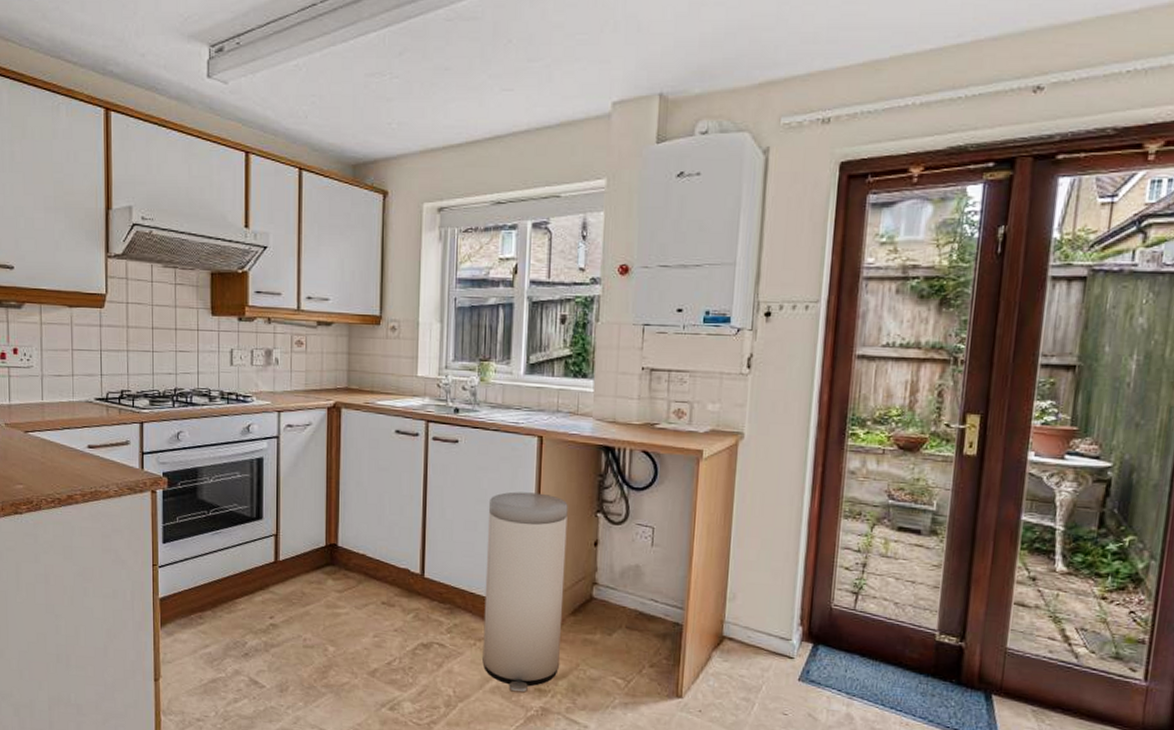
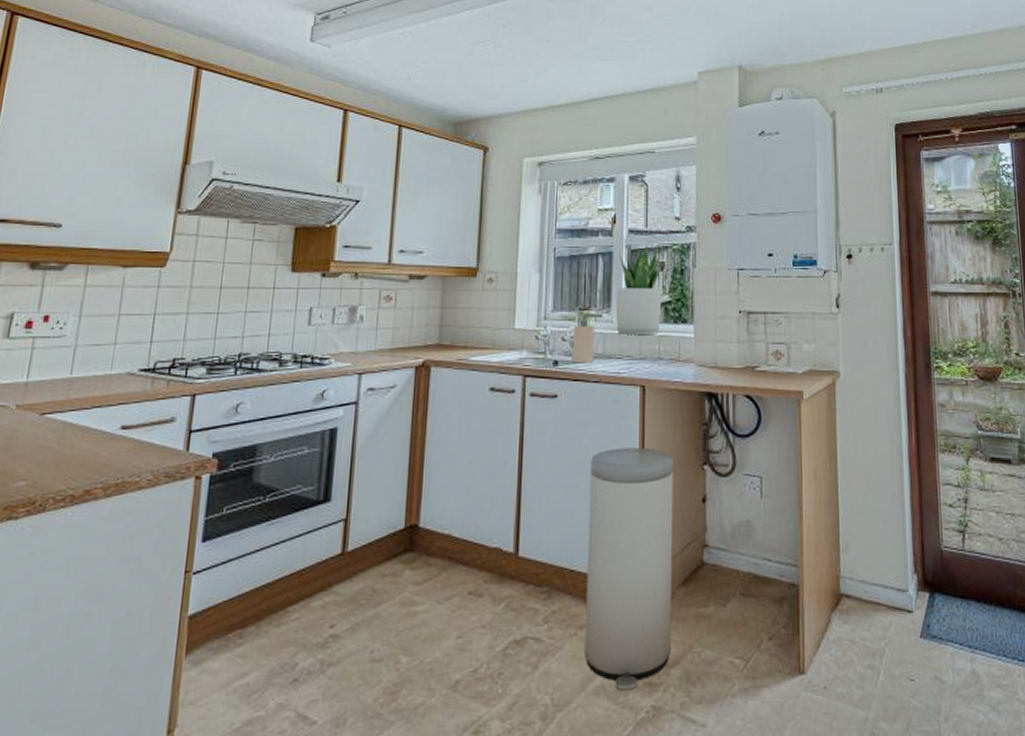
soap dispenser: none [472,364,503,413] -> present [572,314,604,363]
planter: none [515,296,566,388] -> present [615,244,664,335]

